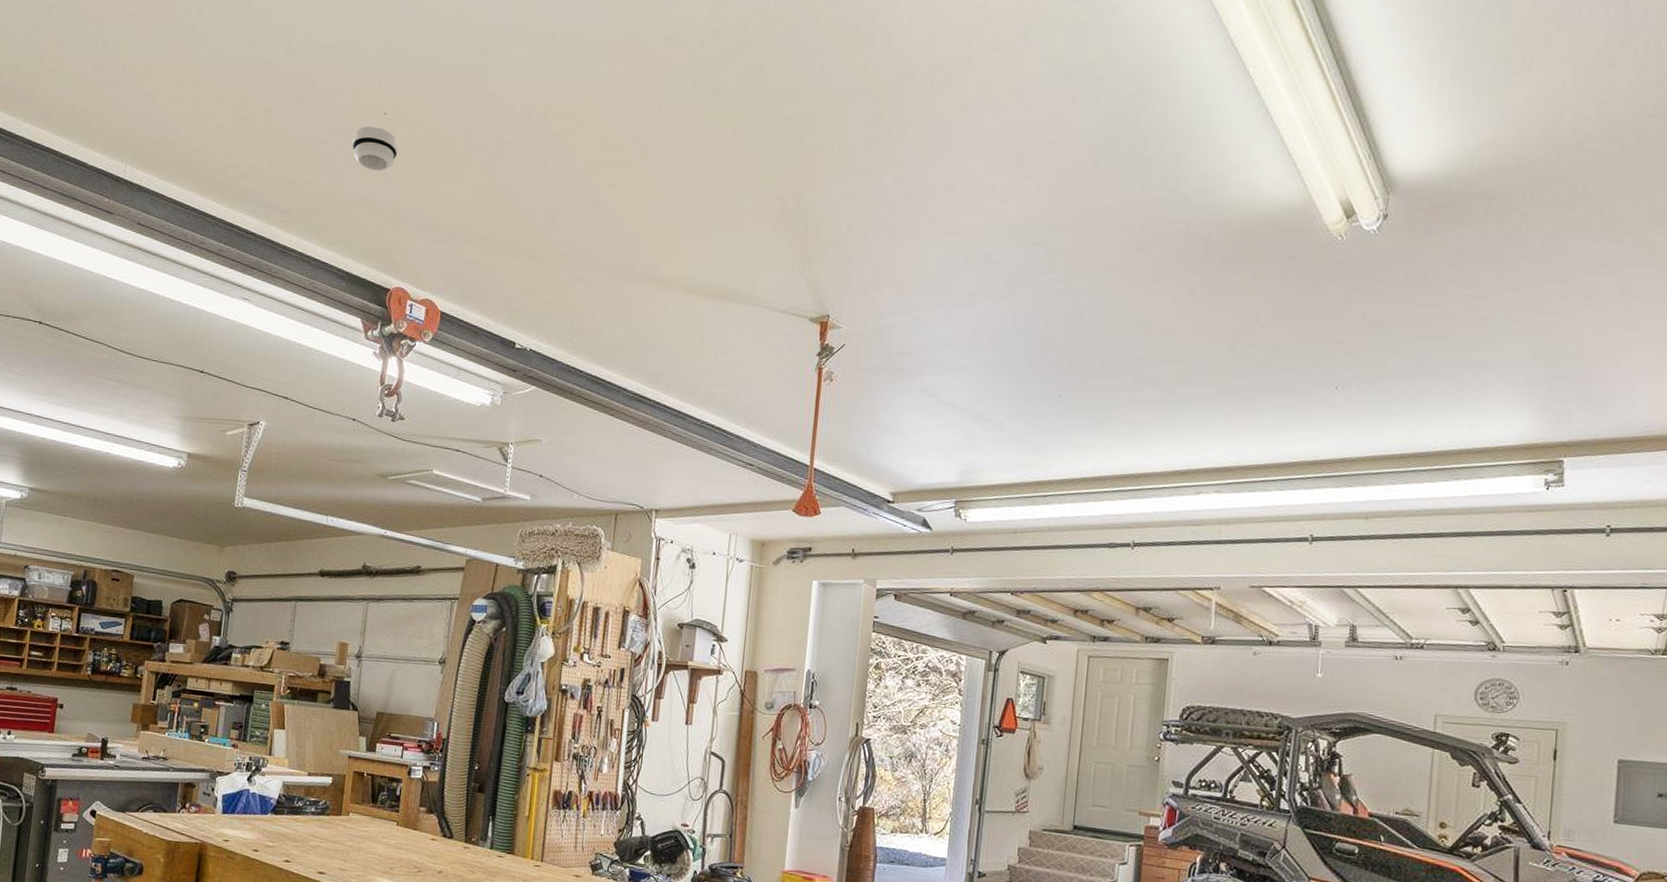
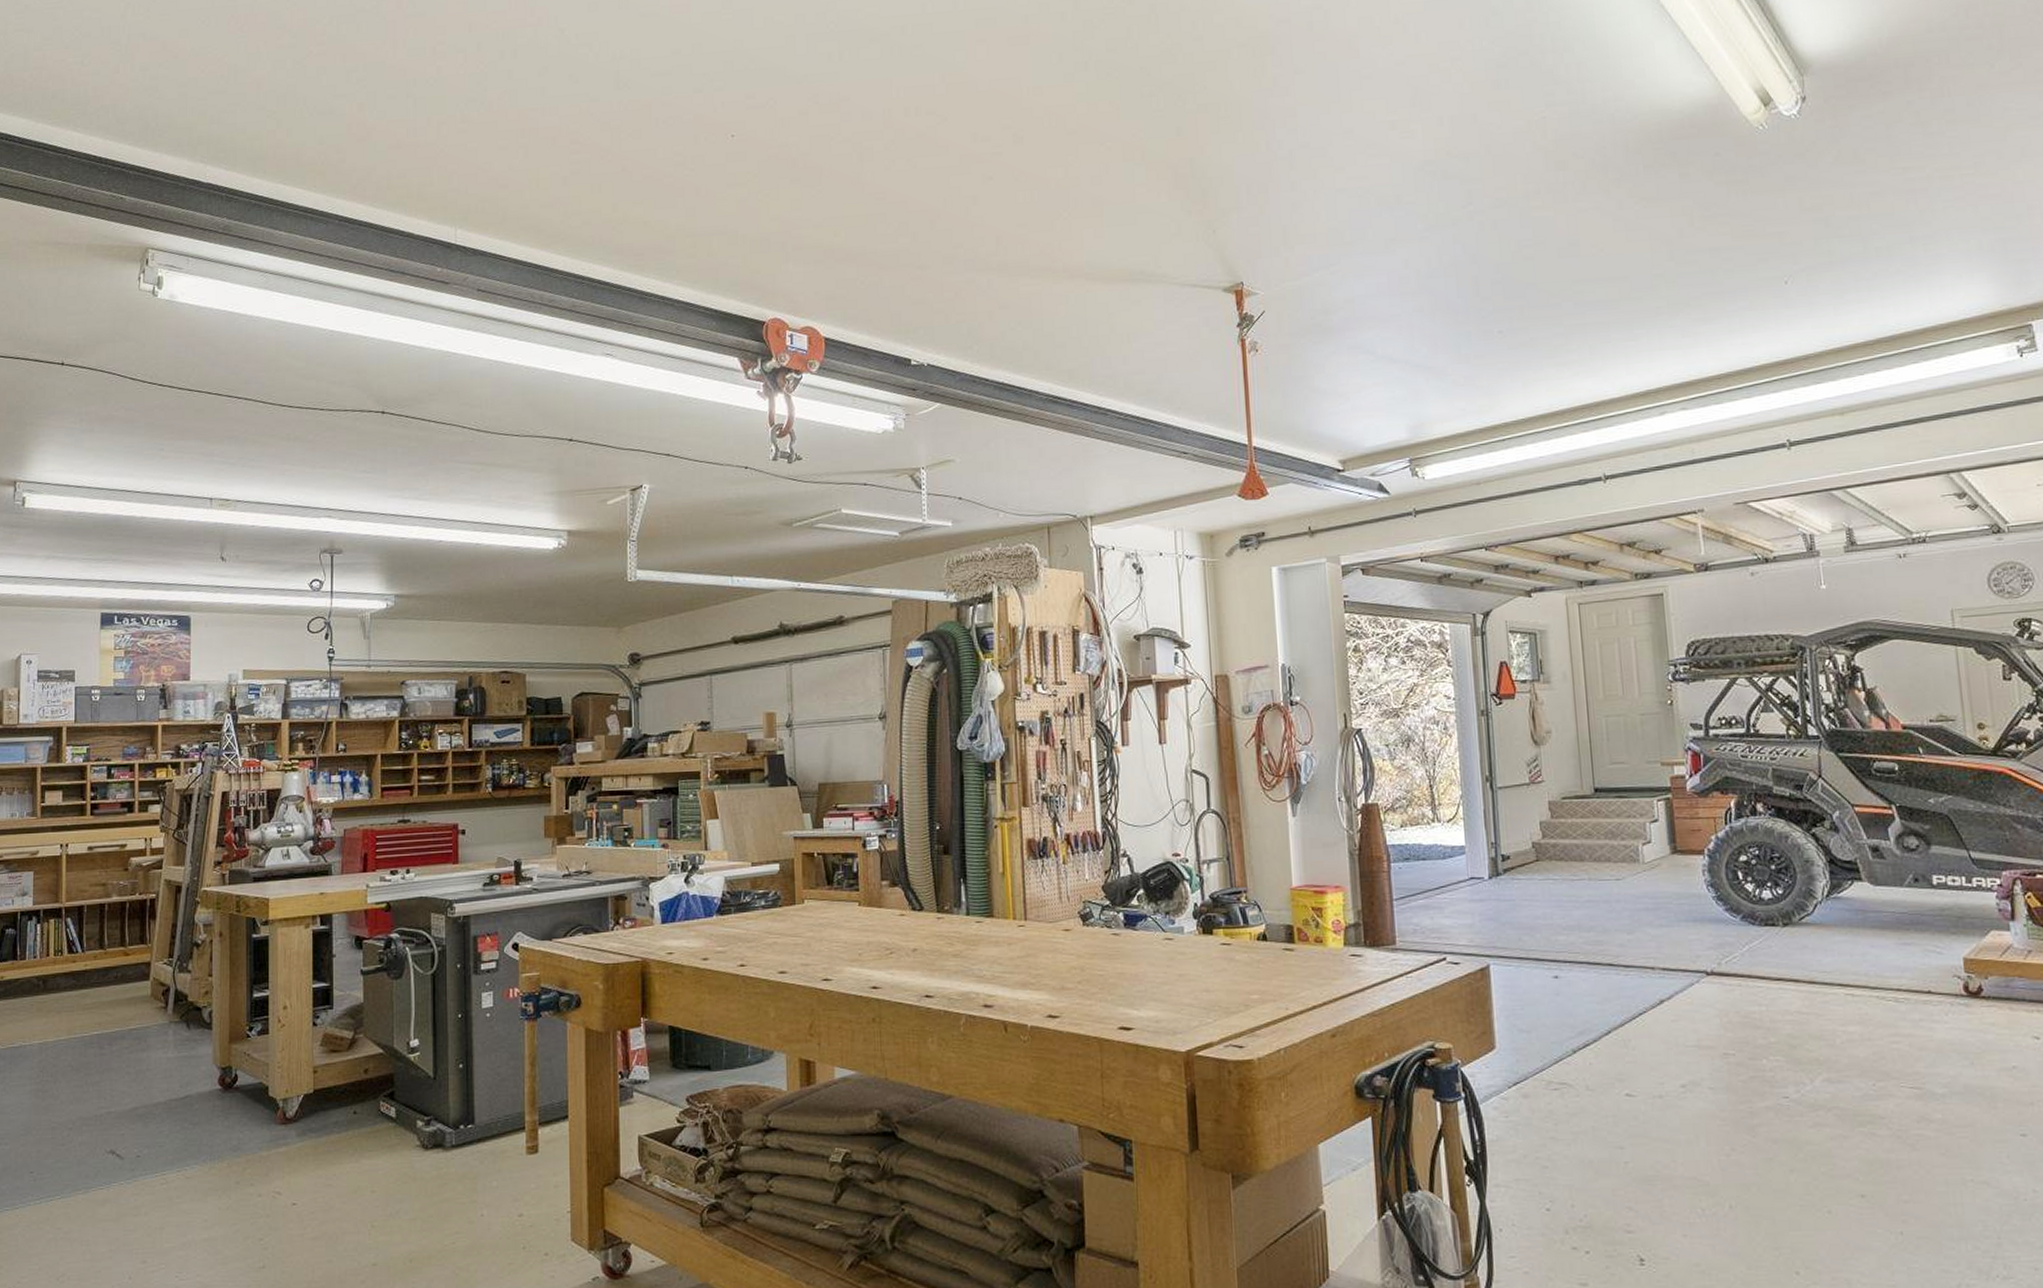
smoke detector: present [352,126,398,171] -> none [701,151,753,198]

